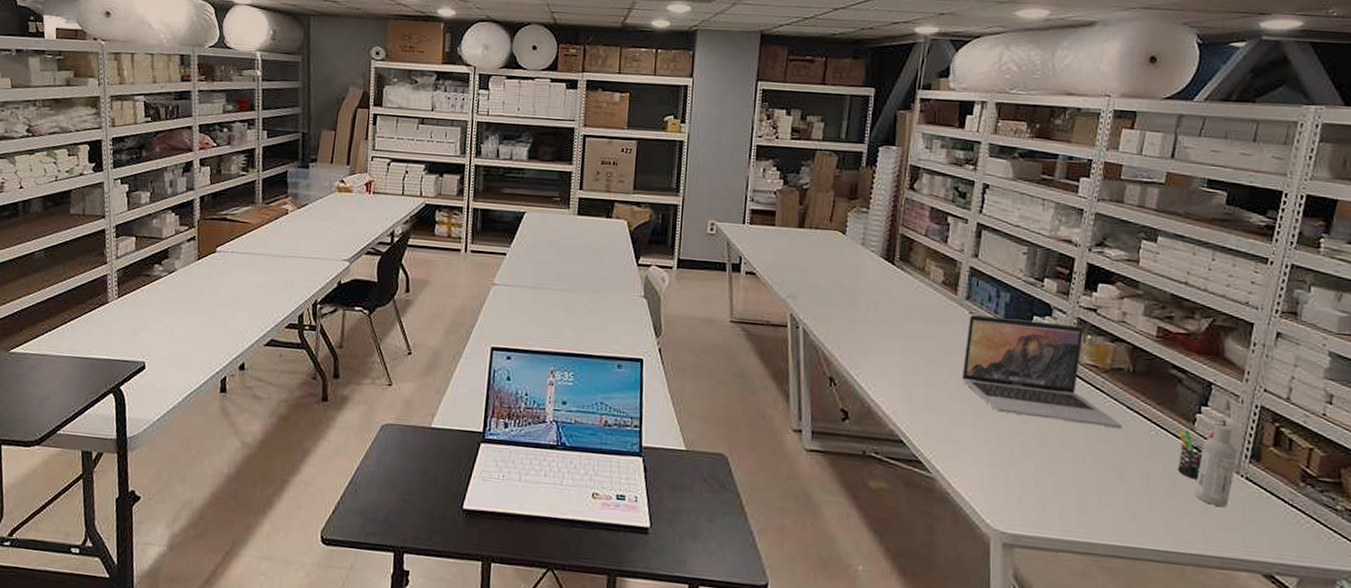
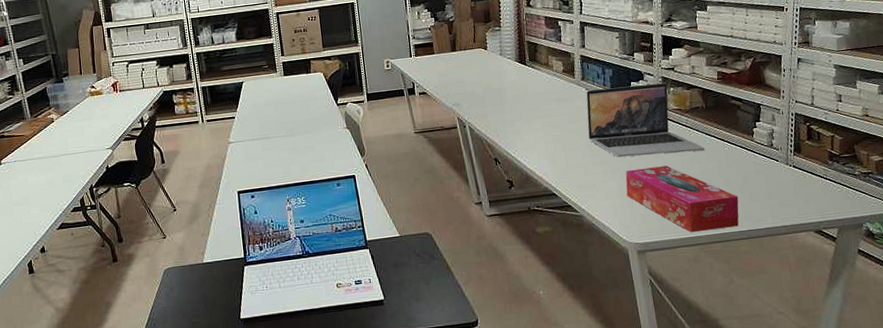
tissue box: none [1001,431,1159,543] -> present [625,165,739,232]
pen holder: present [1177,430,1214,480] -> none [743,139,768,175]
bottle: present [1195,424,1237,508] -> none [760,132,785,191]

